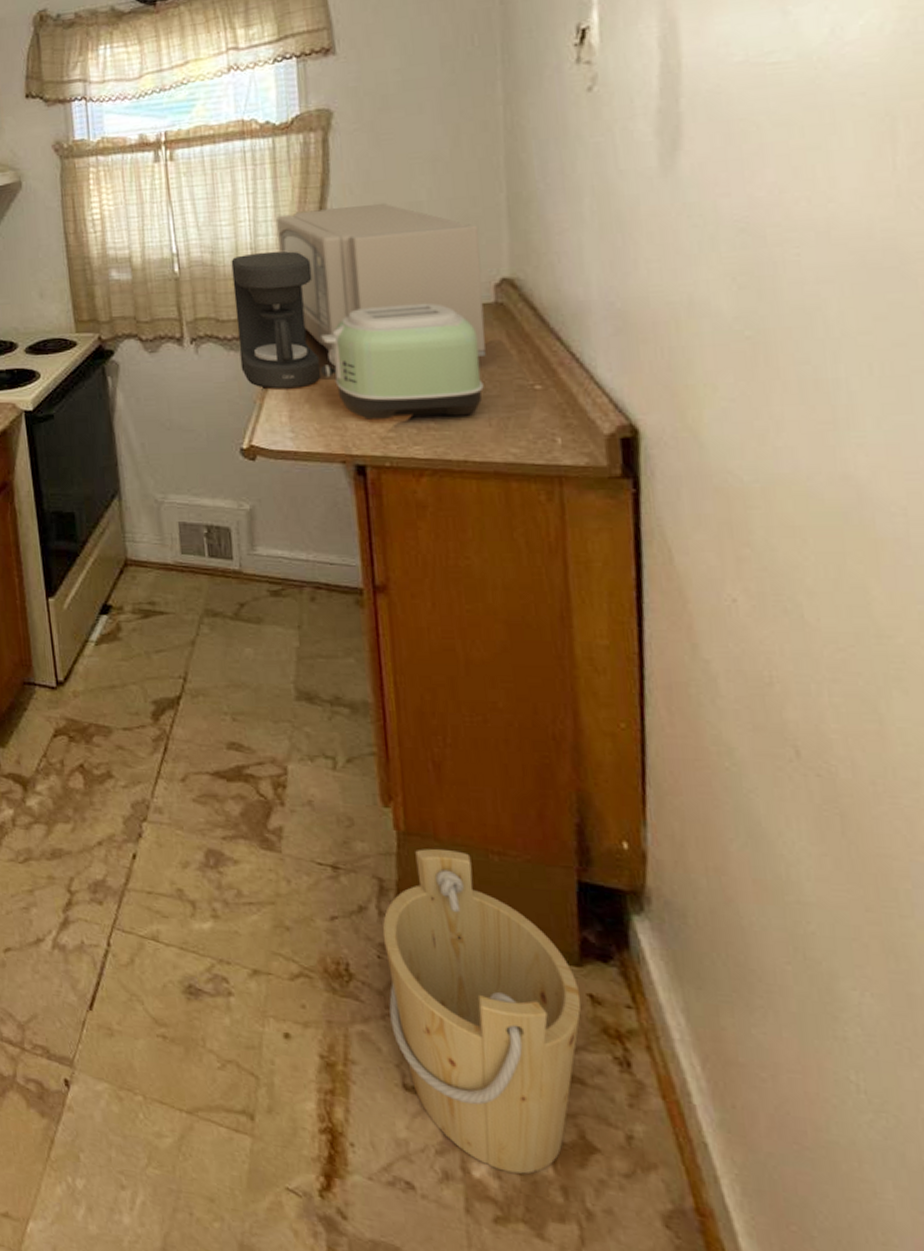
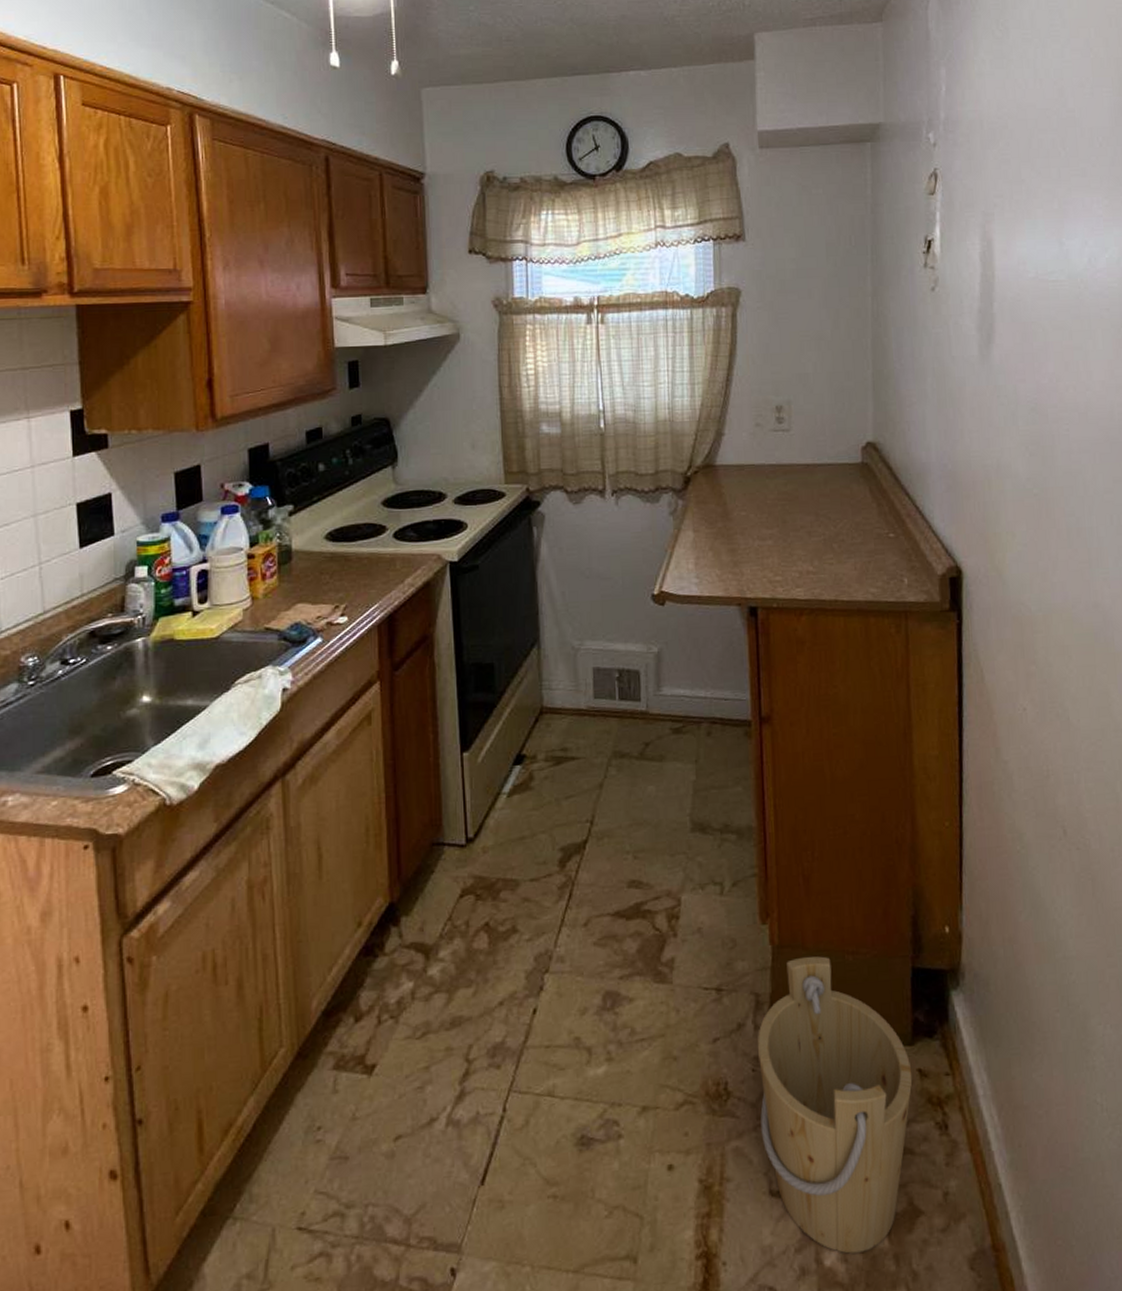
coffee maker: present [231,251,322,390] -> none [651,411,724,539]
microwave: present [276,204,486,357] -> none [691,374,854,509]
toaster: present [319,303,484,421] -> none [722,462,851,566]

